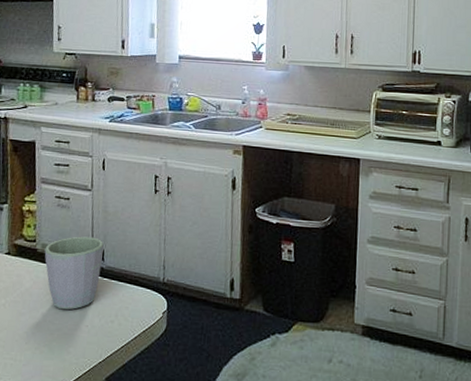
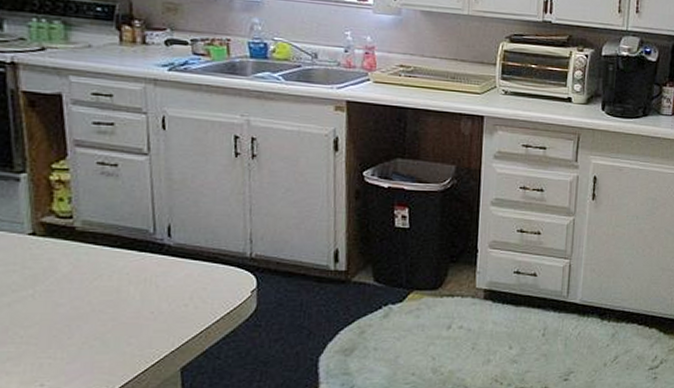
mug: present [44,236,104,309] -> none [86,209,170,295]

